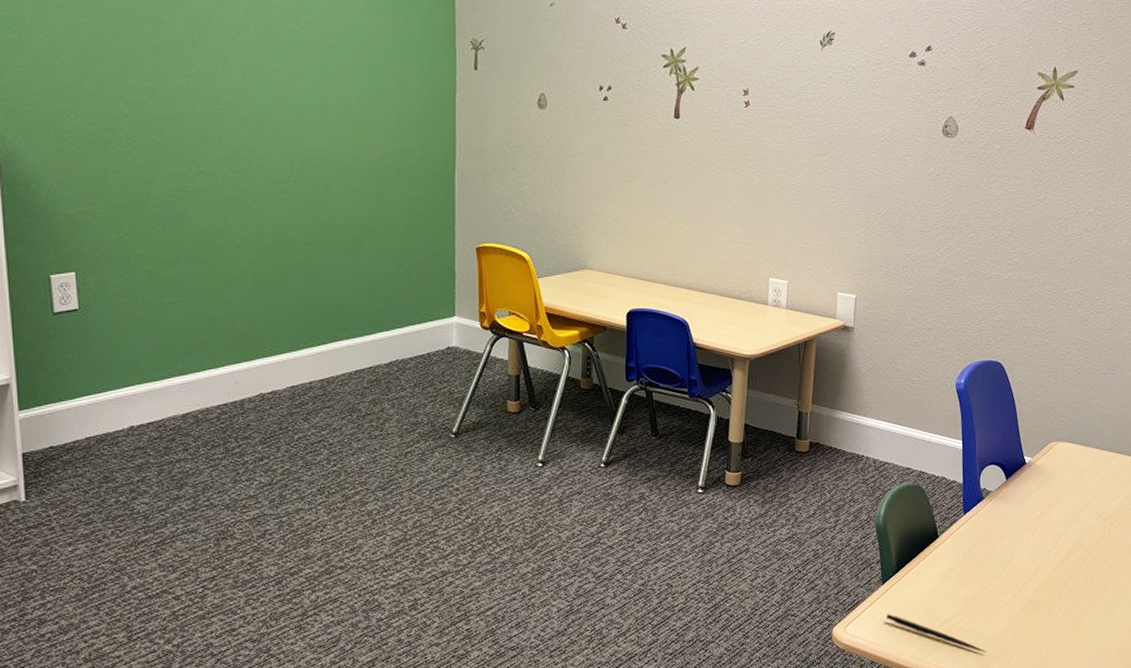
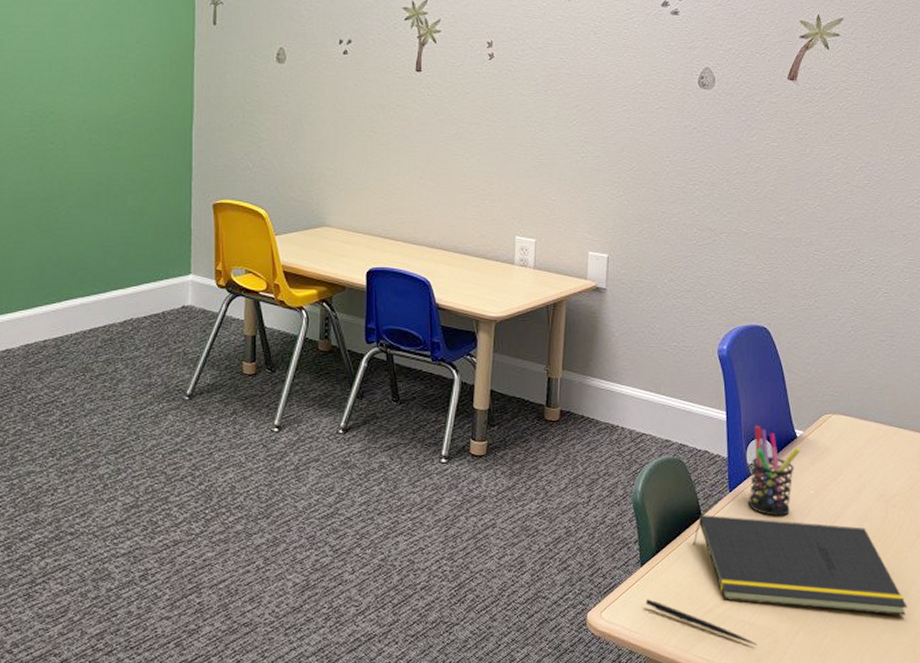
notepad: none [930,536,1121,623] -> present [693,515,908,616]
pen holder: none [980,454,1029,536] -> present [747,426,801,516]

